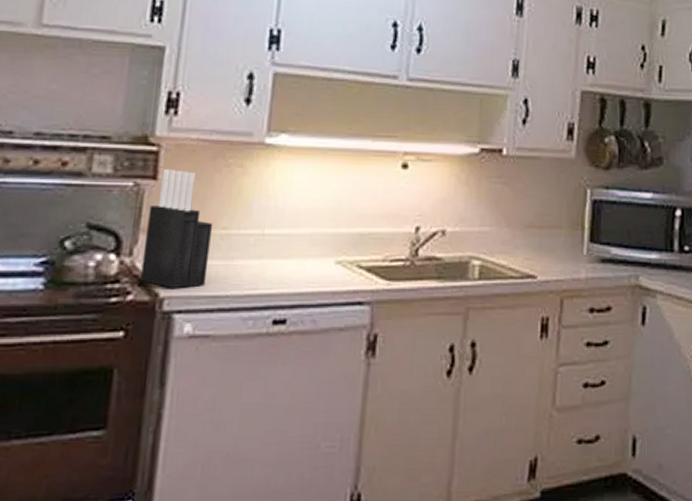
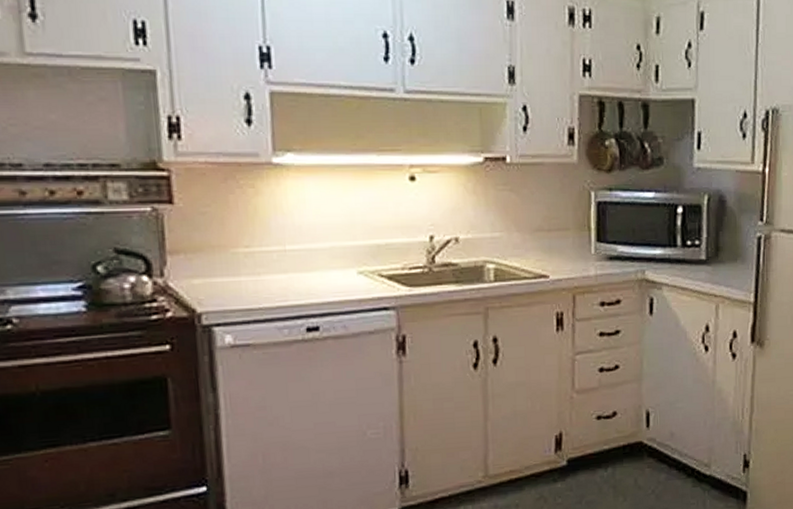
knife block: present [140,169,213,288] -> none [171,193,238,304]

